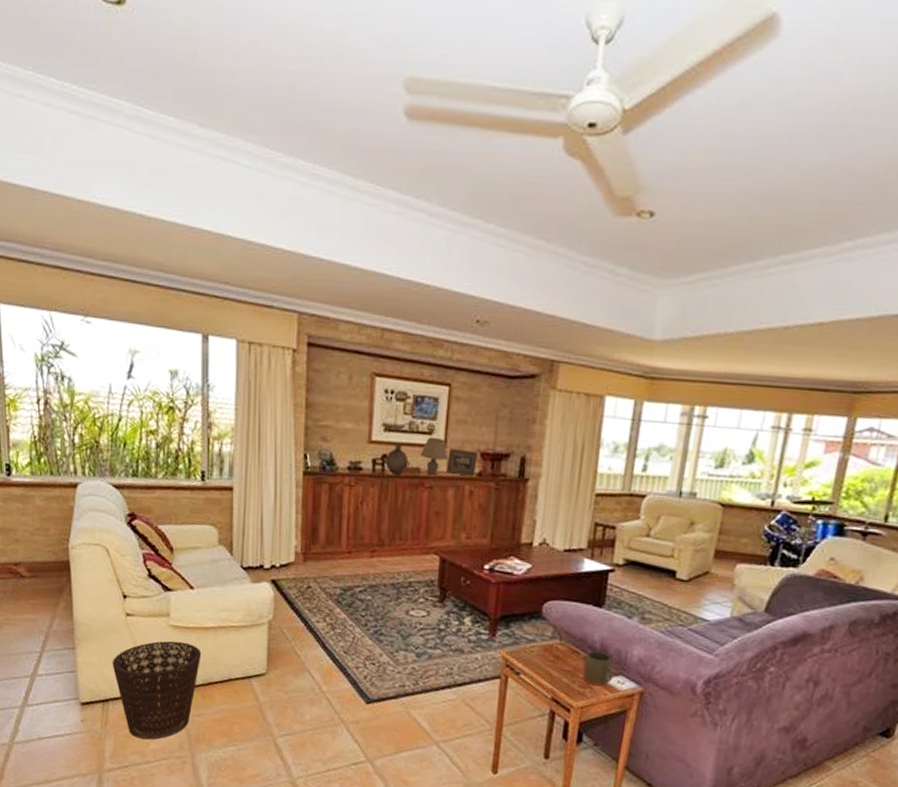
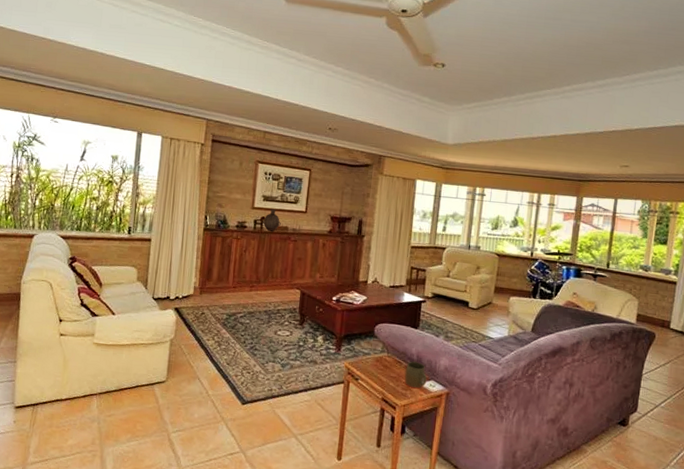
basket: present [112,641,202,740] -> none [44,355,117,437]
table lamp: present [419,438,448,475] -> none [288,206,308,232]
picture frame: present [445,449,479,477] -> none [306,214,330,234]

